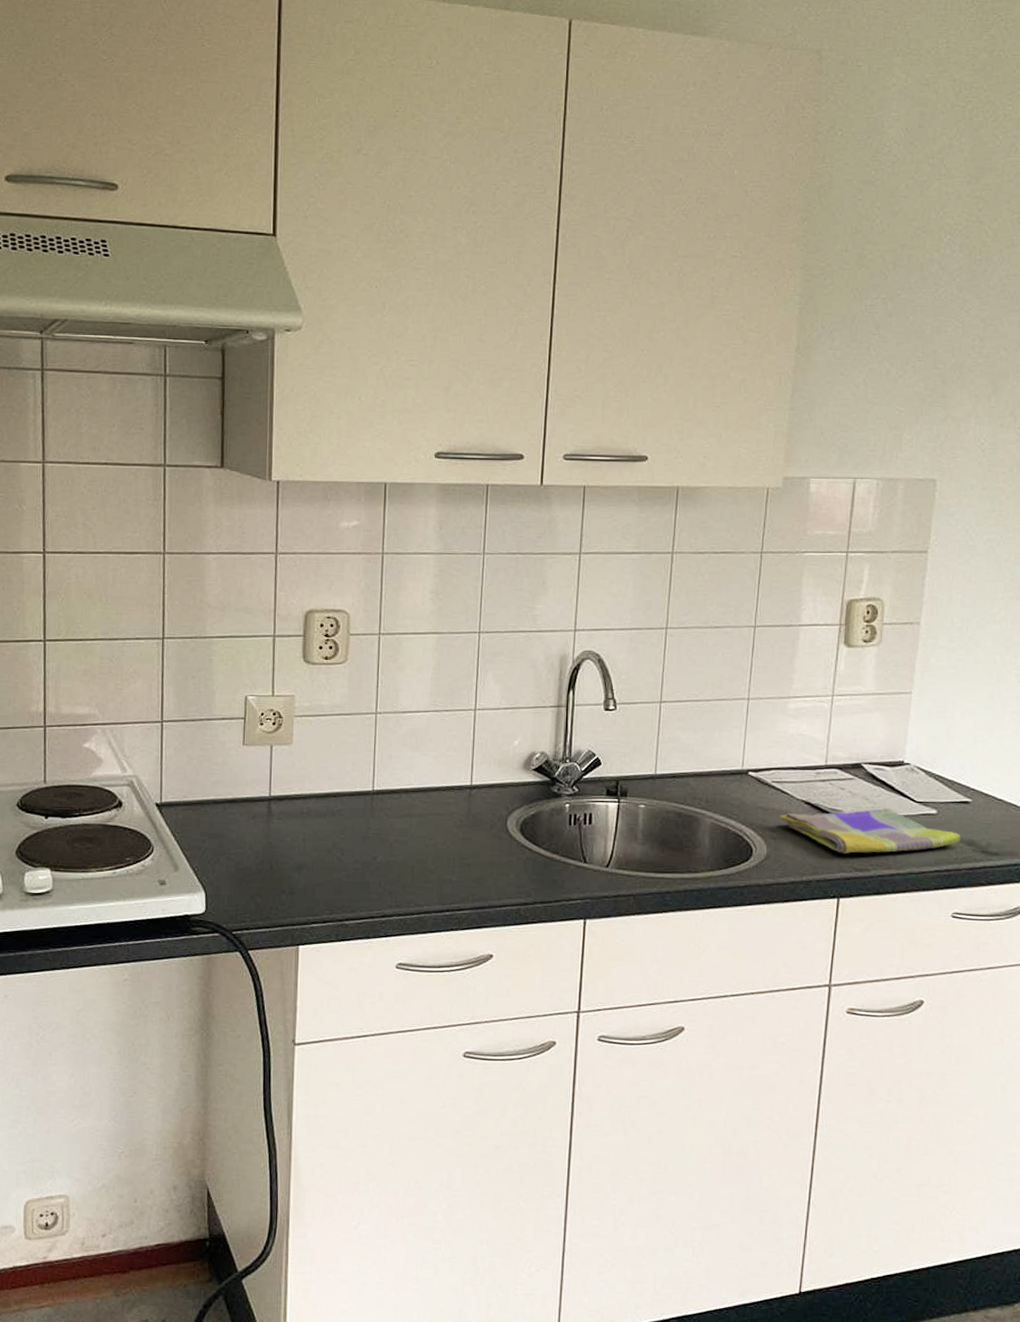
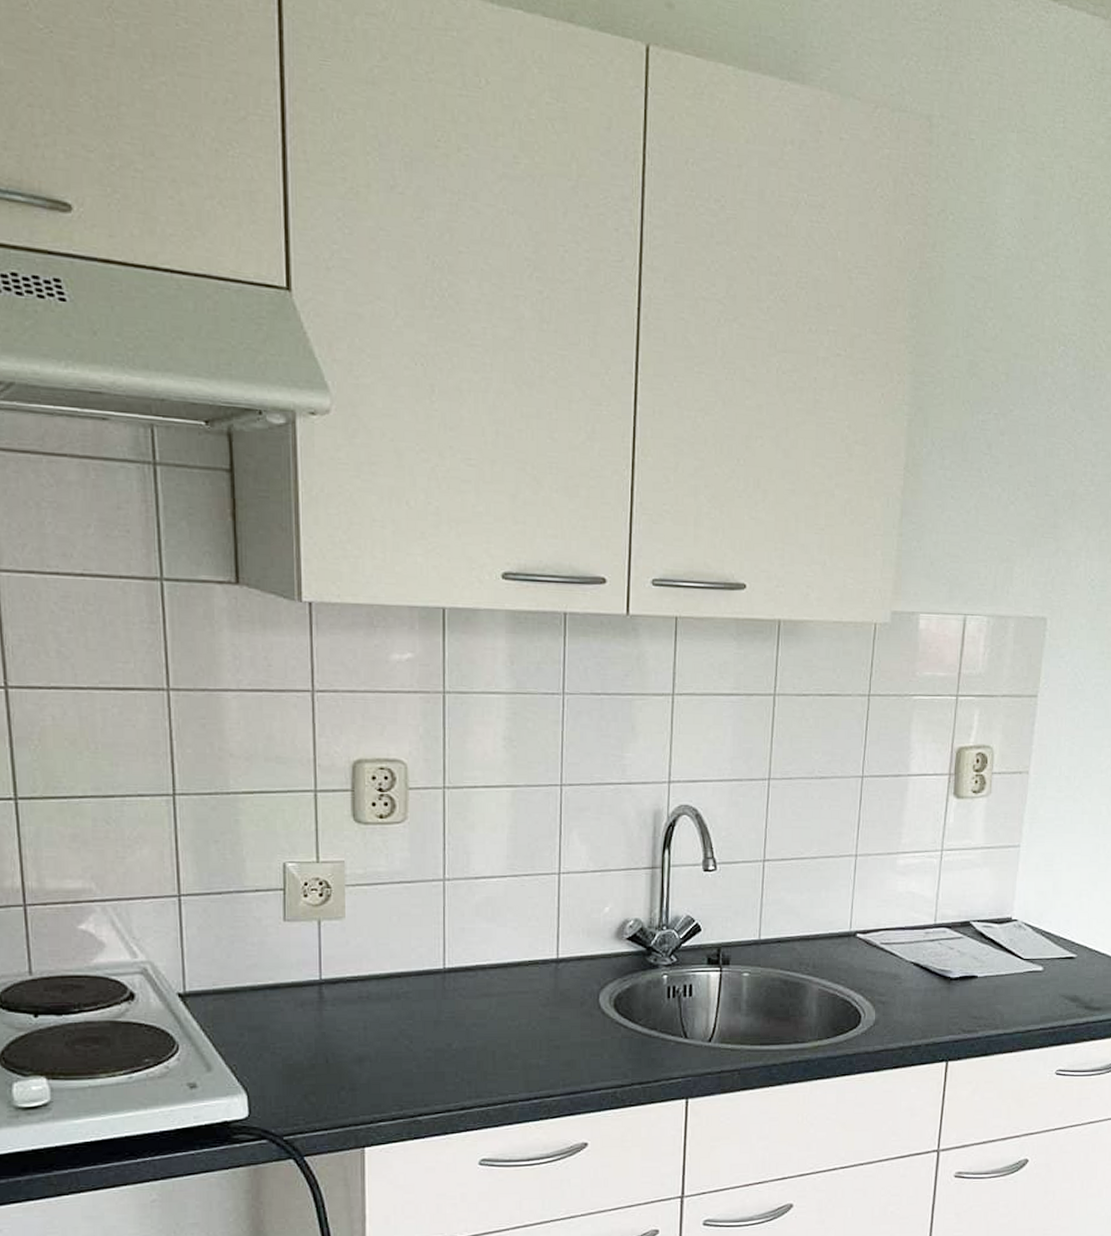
dish towel: present [780,808,961,854] -> none [888,967,1065,1015]

